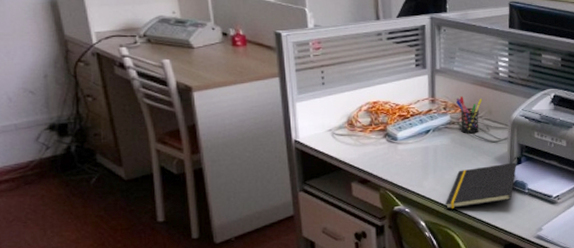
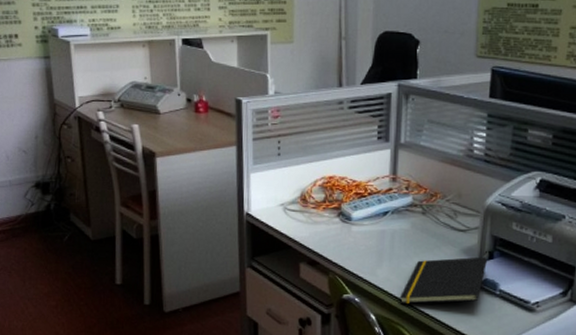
pen holder: present [456,96,483,134] -> none [421,175,452,219]

